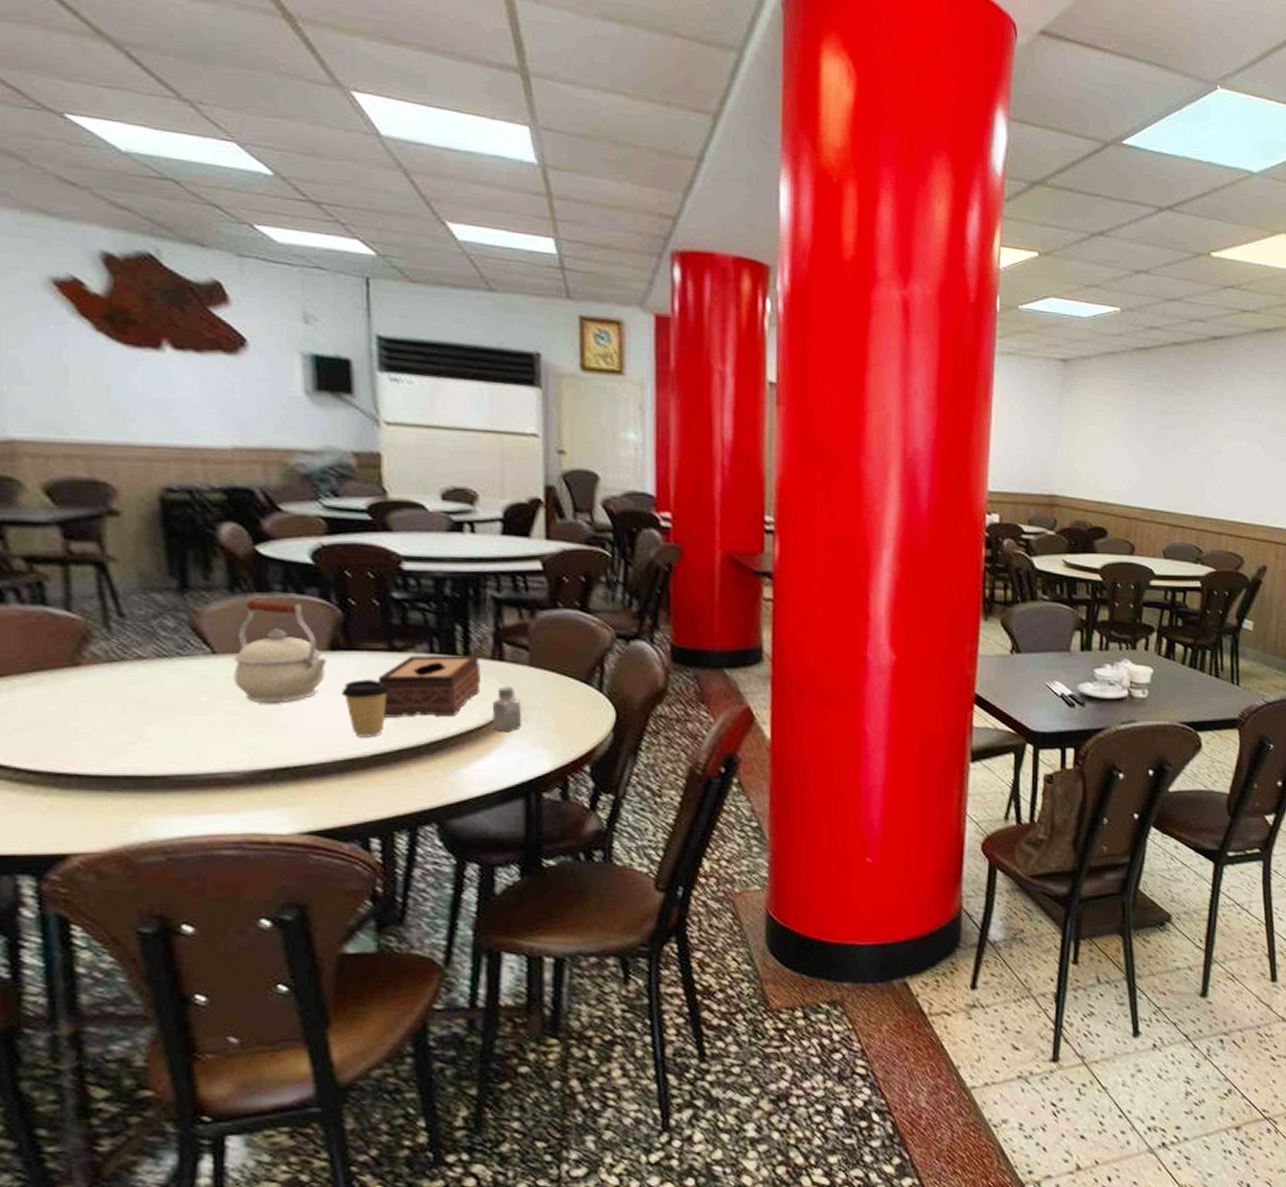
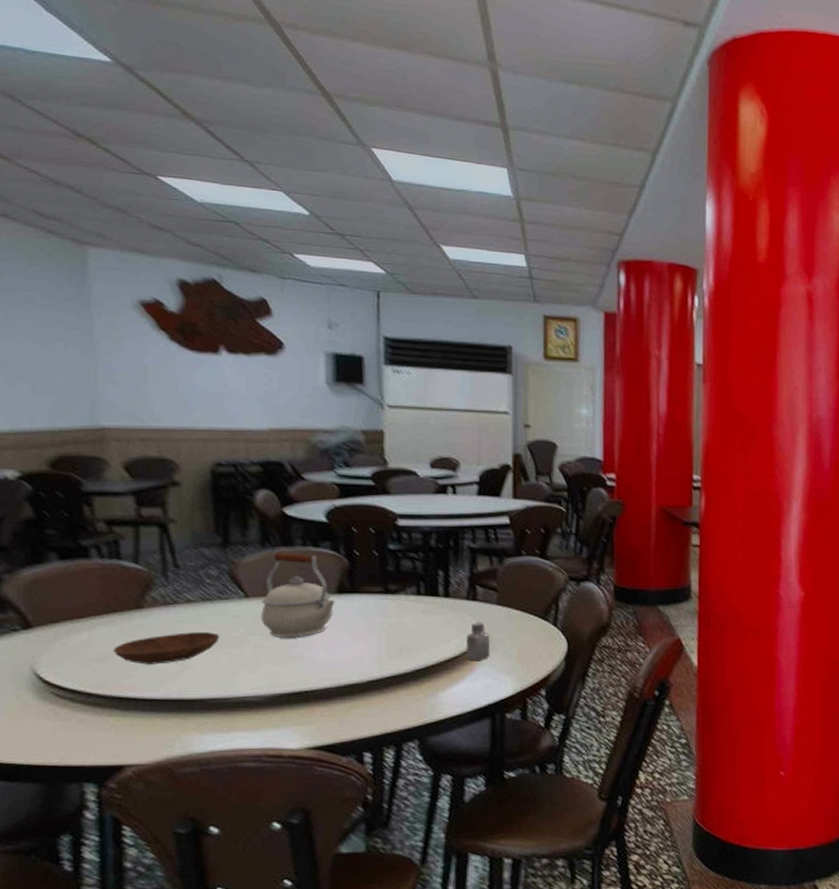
bowl: none [44,696,183,734] -> present [112,632,220,665]
coffee cup: present [341,679,391,738] -> none [345,617,385,666]
tissue box: present [377,655,481,718] -> none [374,597,458,649]

